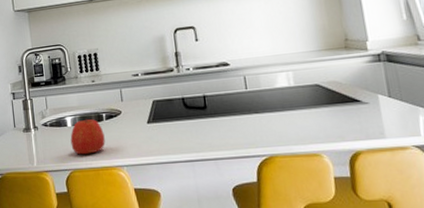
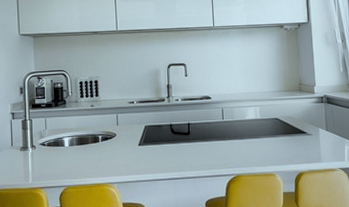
apple: present [70,119,105,155] -> none [67,140,99,173]

